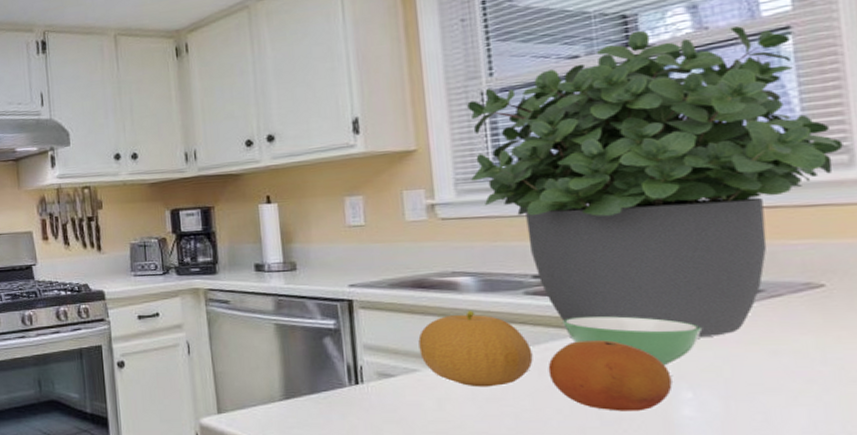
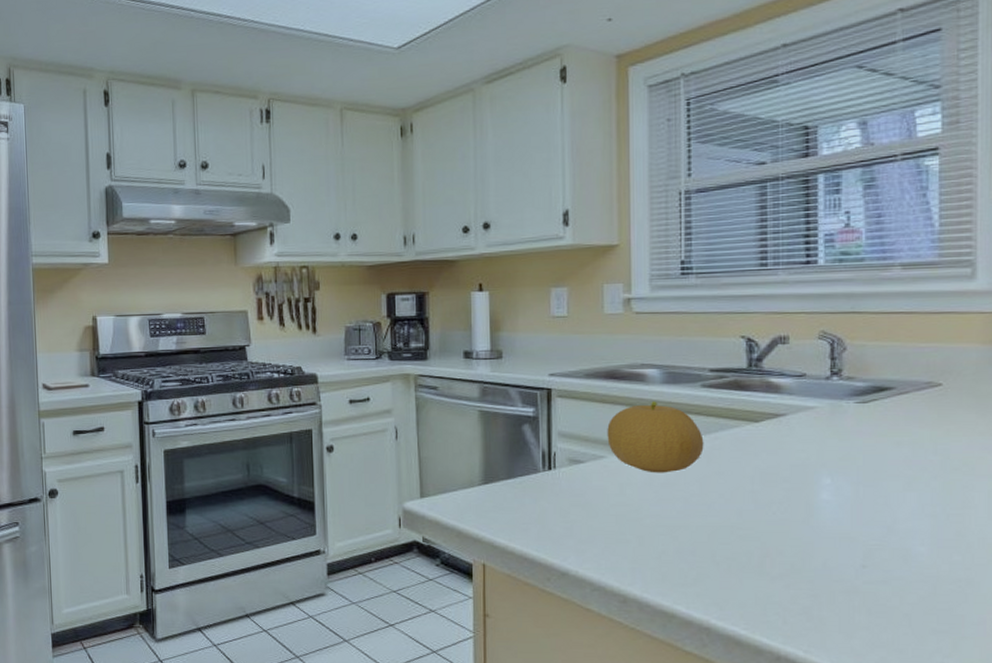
potted plant: present [467,26,843,337] -> none [664,142,968,428]
fruit: present [548,340,673,412] -> none [716,431,815,496]
bowl: present [561,315,703,366] -> none [730,408,844,455]

